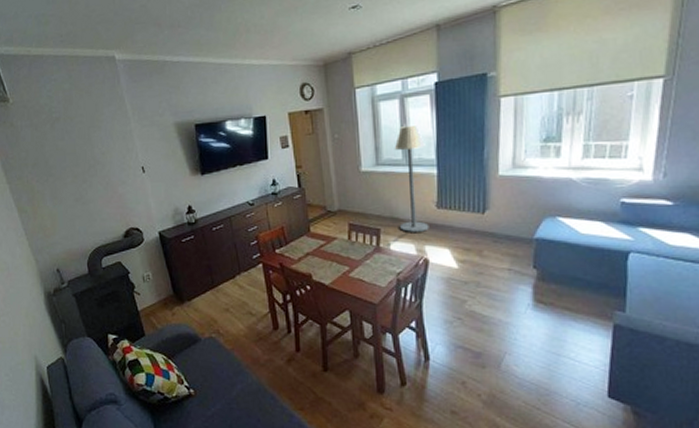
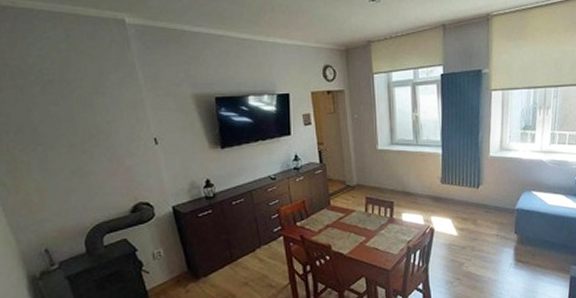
floor lamp: present [394,124,429,232] -> none [406,109,435,205]

